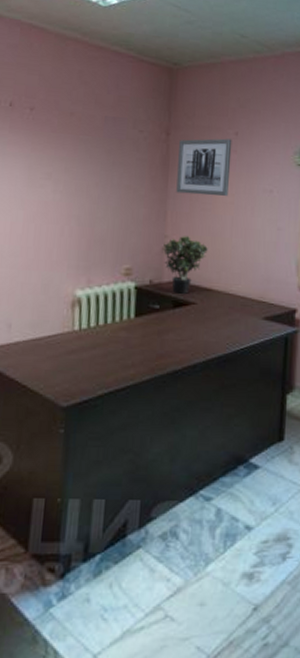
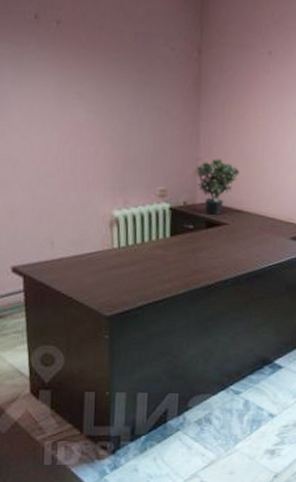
wall art: present [176,138,232,196] -> none [208,57,266,119]

